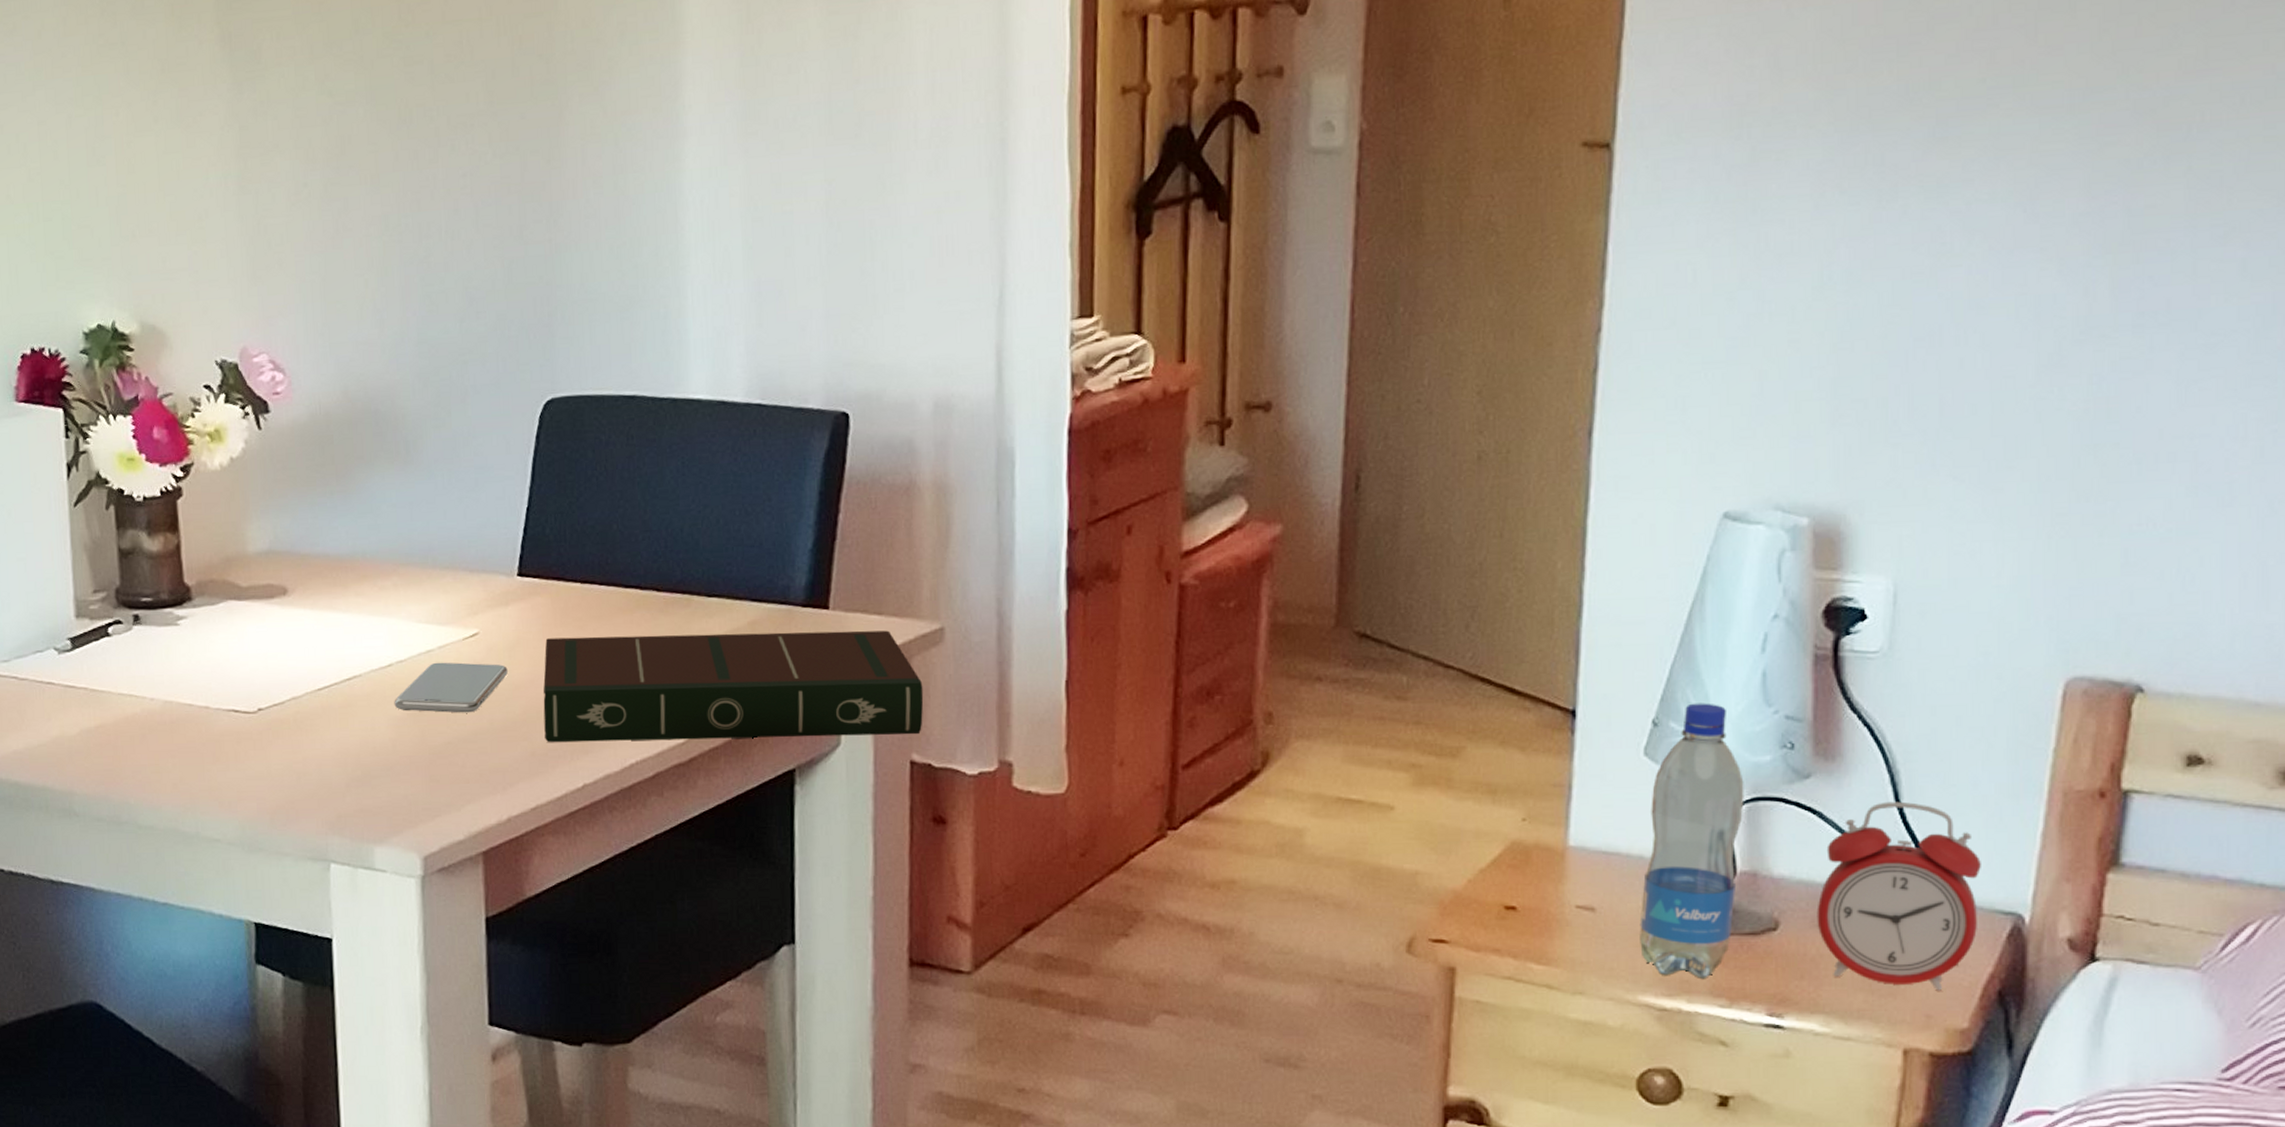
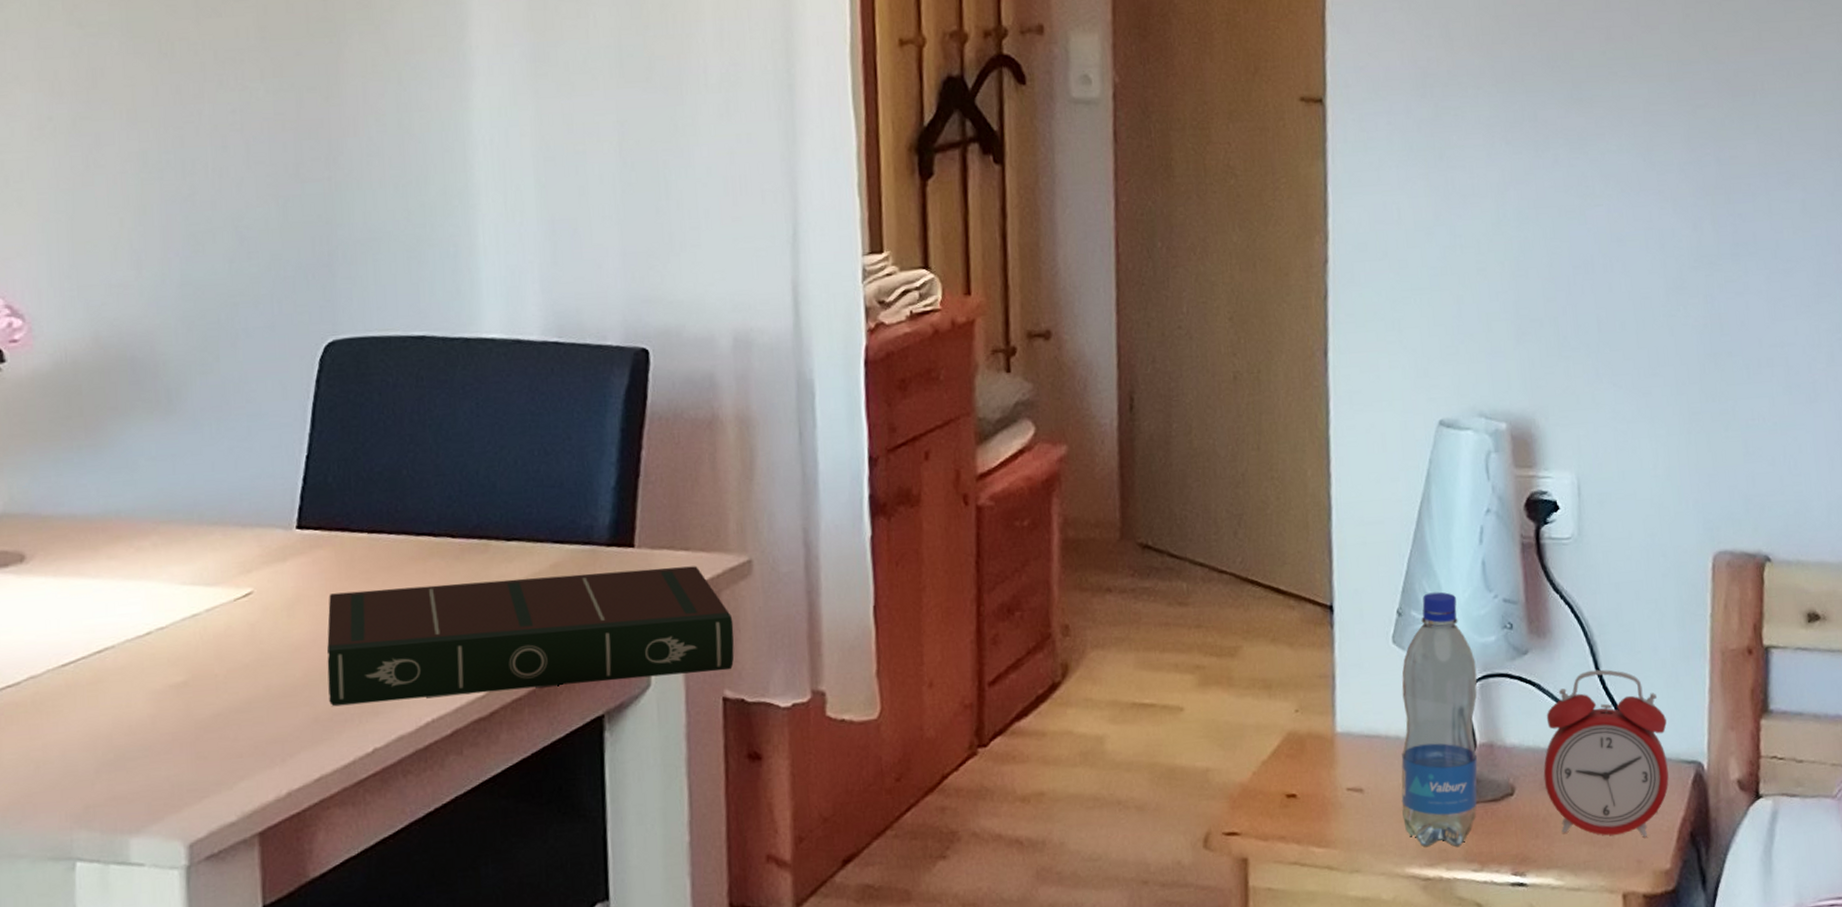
smartphone: present [394,662,508,713] -> none [153,624,286,683]

